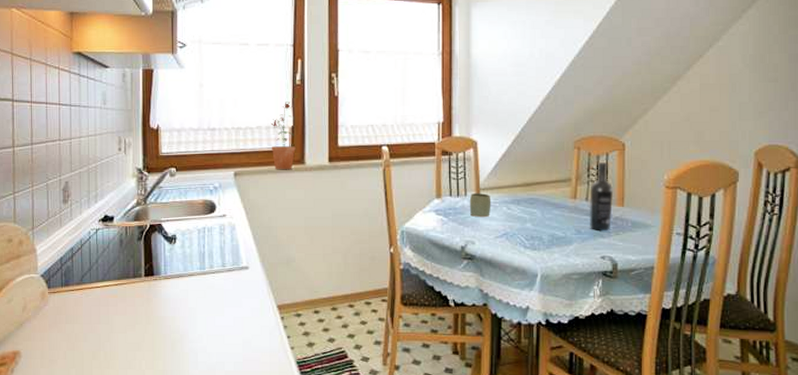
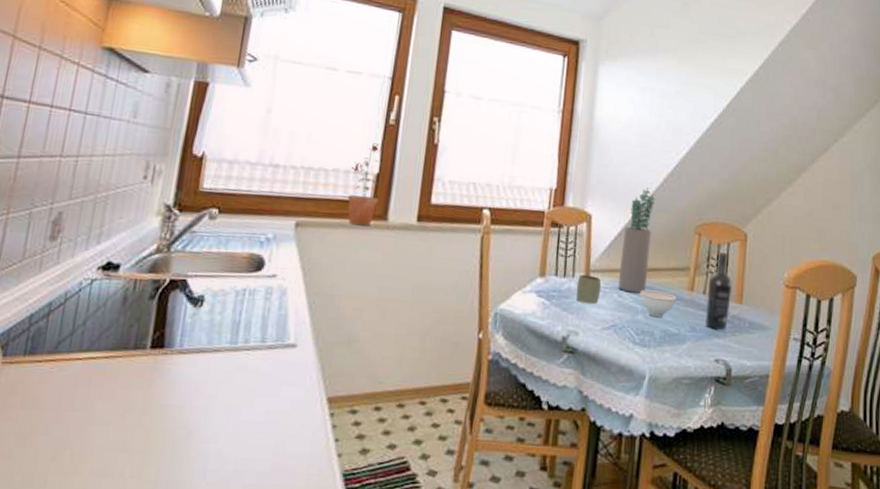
vase: none [507,112,535,205] -> present [618,187,656,293]
bowl: none [527,201,561,225] -> present [640,289,677,318]

